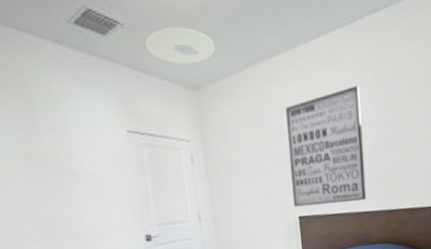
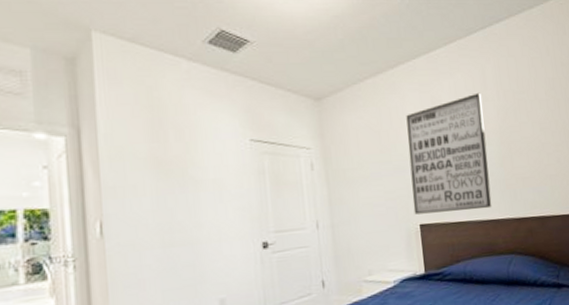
ceiling light: present [145,27,216,65] -> none [272,43,339,77]

